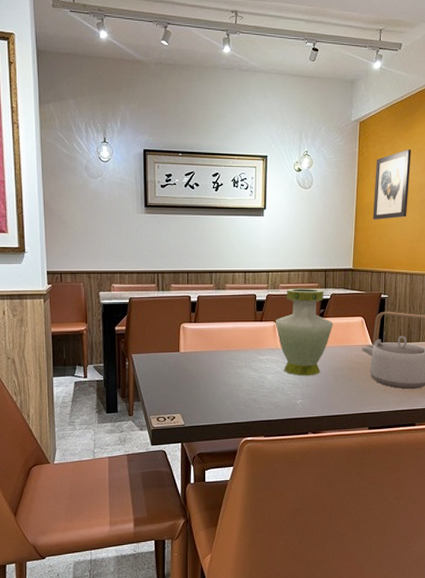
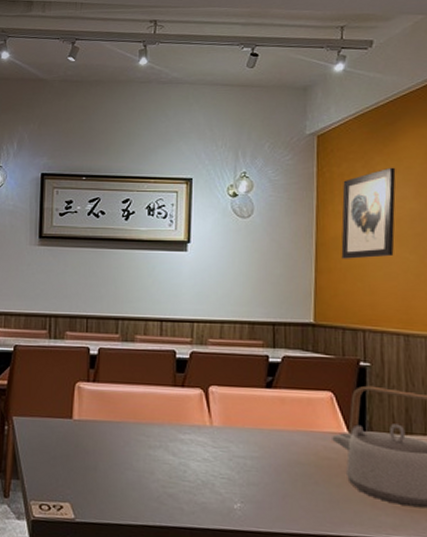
vase: present [275,288,334,376] -> none [202,345,288,470]

